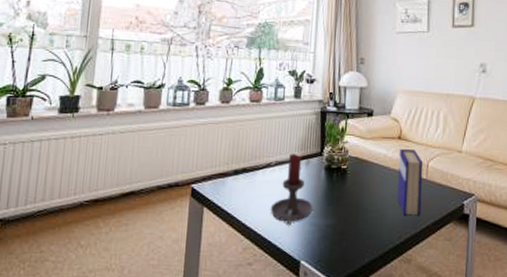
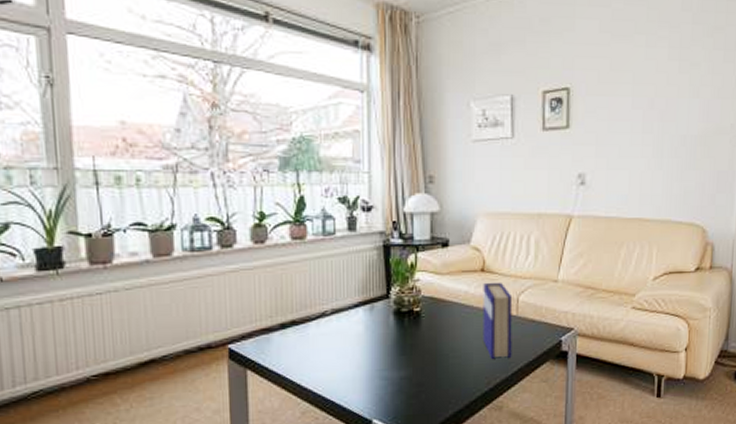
candle holder: present [270,154,313,226] -> none [330,299,383,383]

